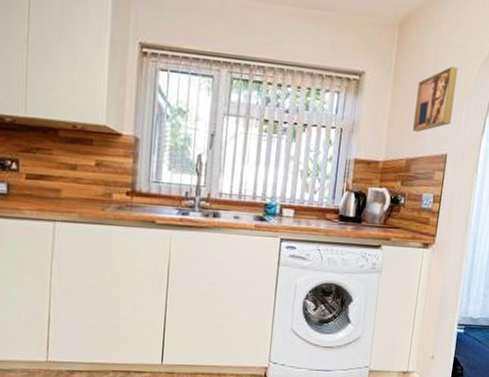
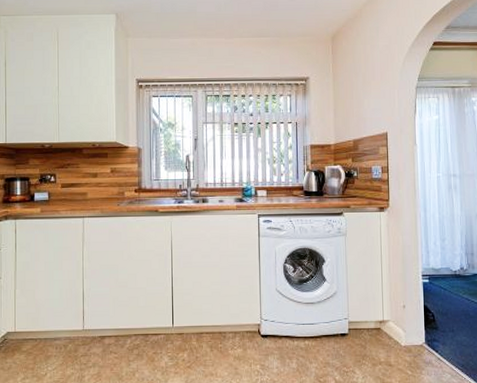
wall art: present [413,66,459,132] -> none [354,64,387,118]

